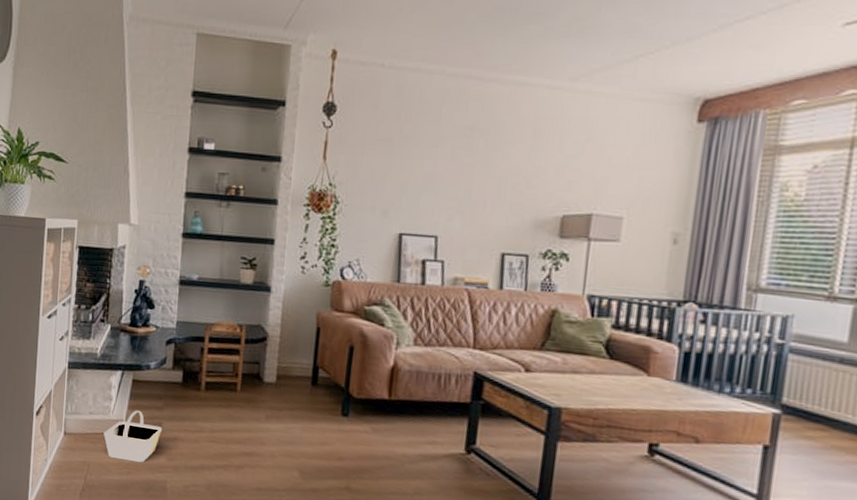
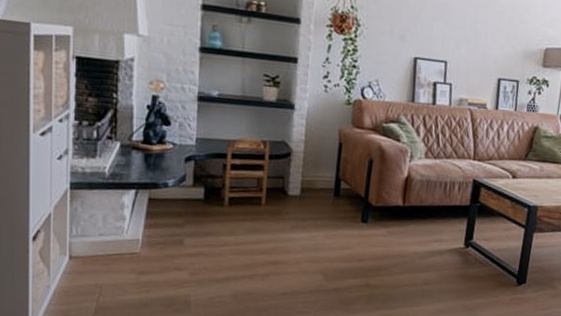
basket: present [103,410,162,463] -> none [117,228,183,280]

